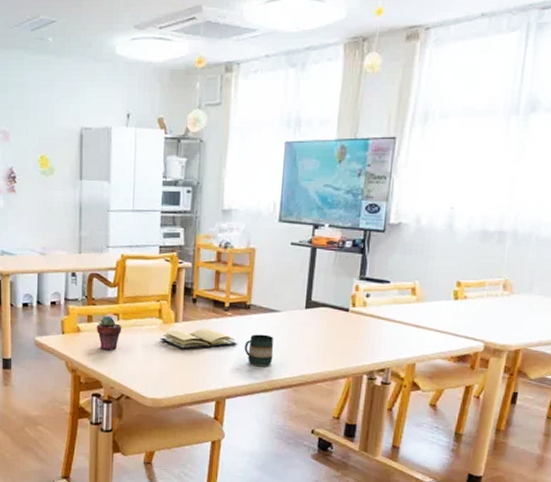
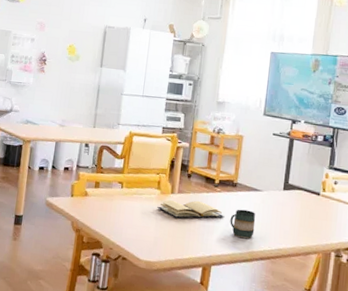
potted succulent: present [96,315,122,351] -> none [102,183,125,215]

